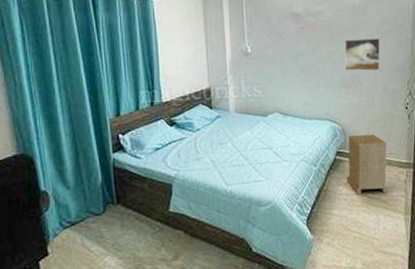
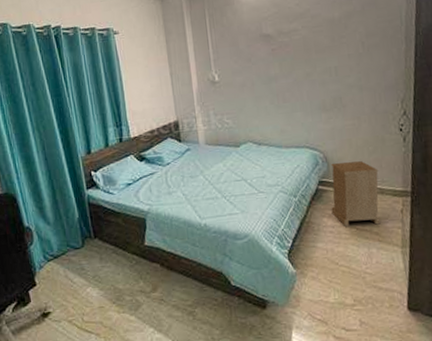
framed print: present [344,37,381,71] -> none [323,52,368,93]

